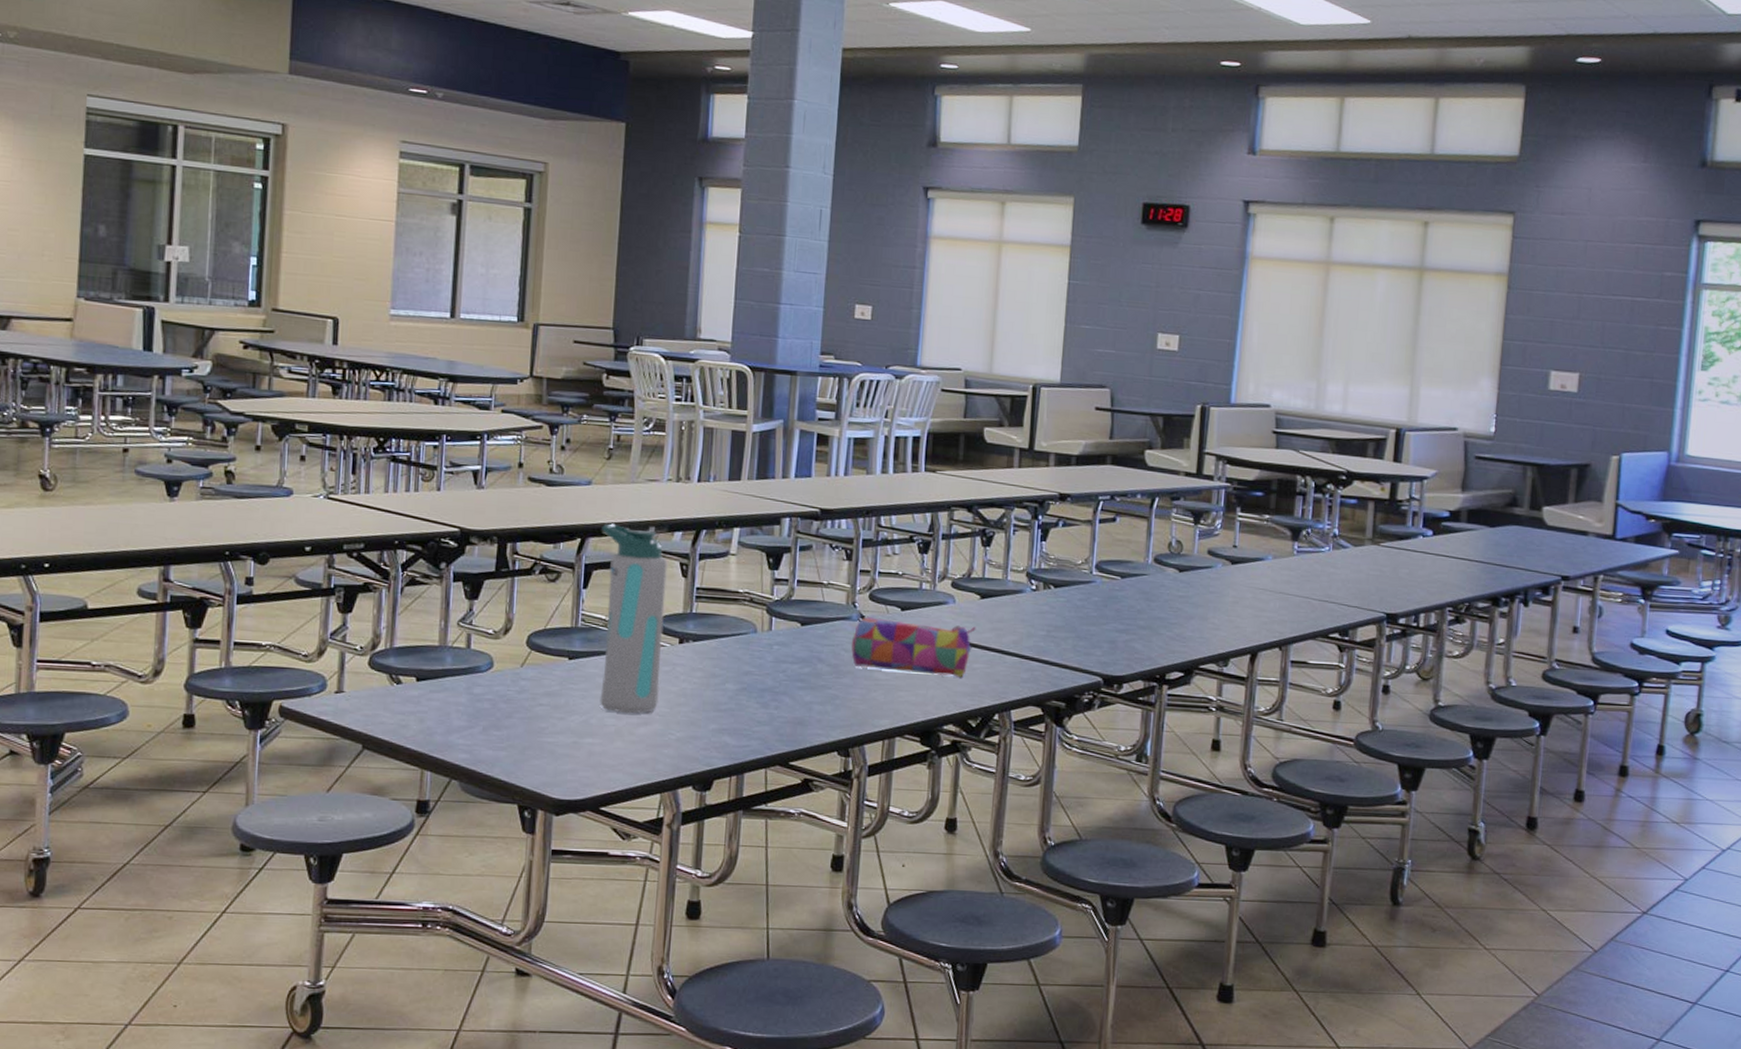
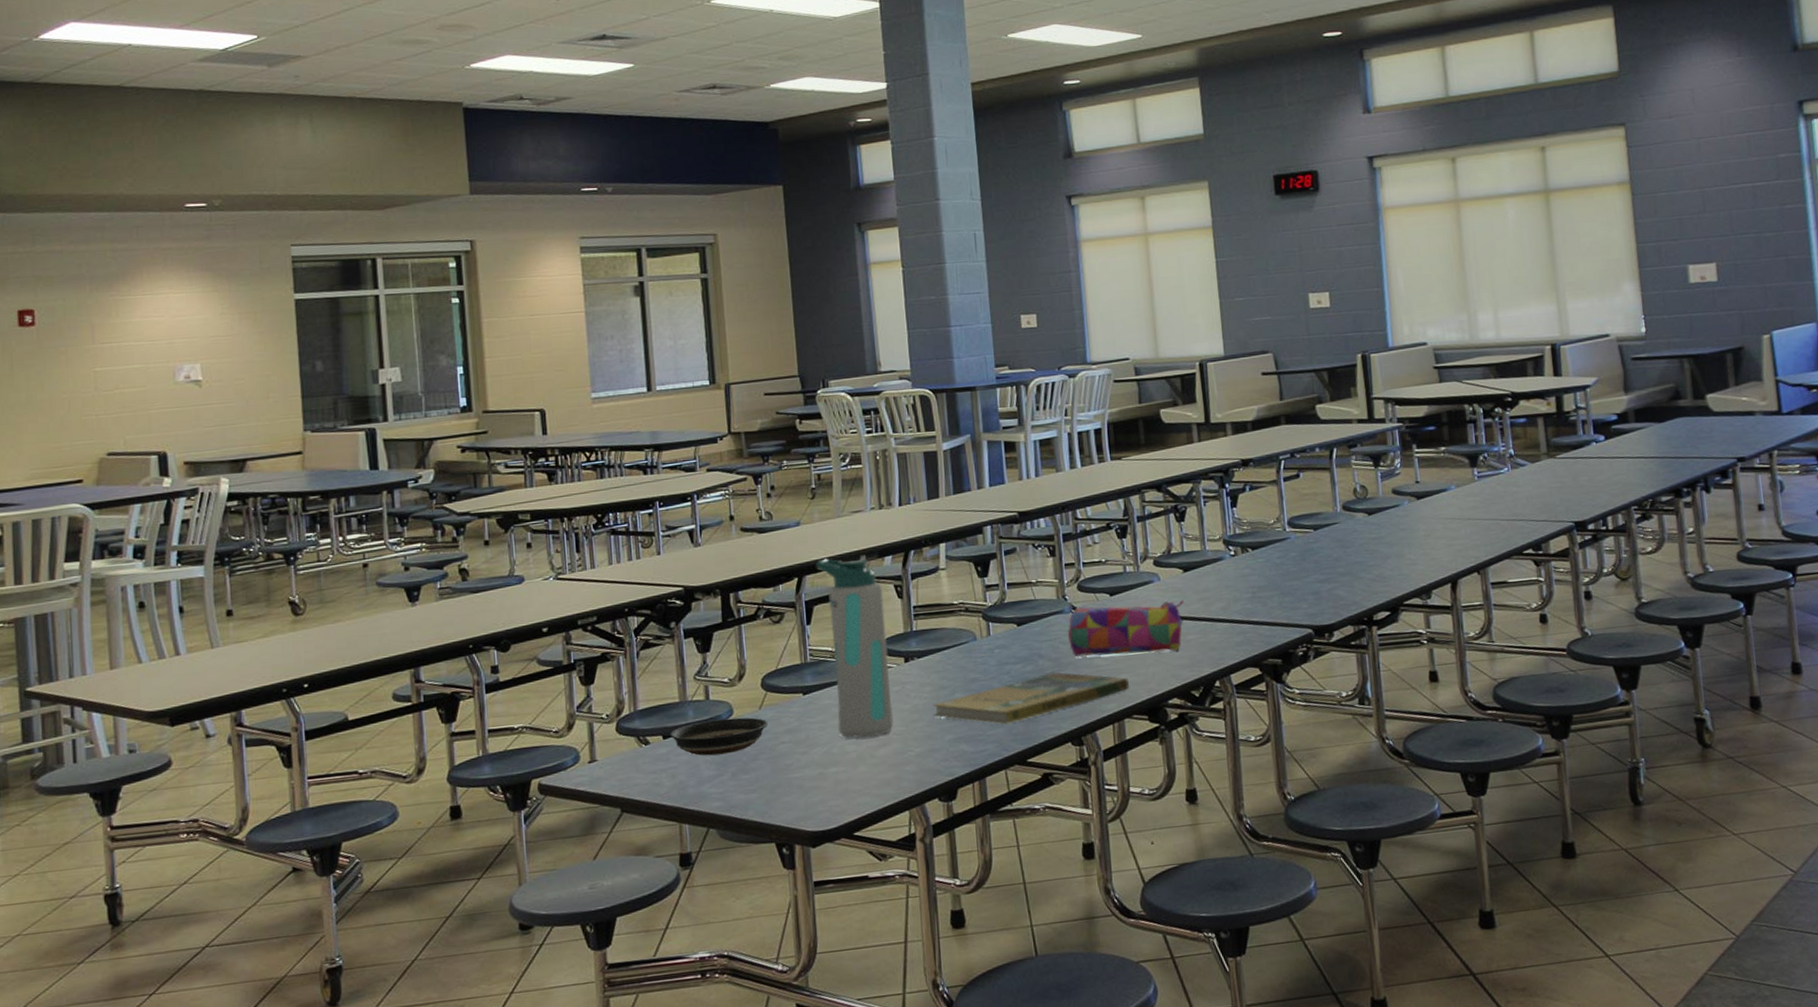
saucer: none [423,669,528,707] -> present [669,717,769,756]
booklet: none [700,679,906,723] -> present [932,672,1129,724]

